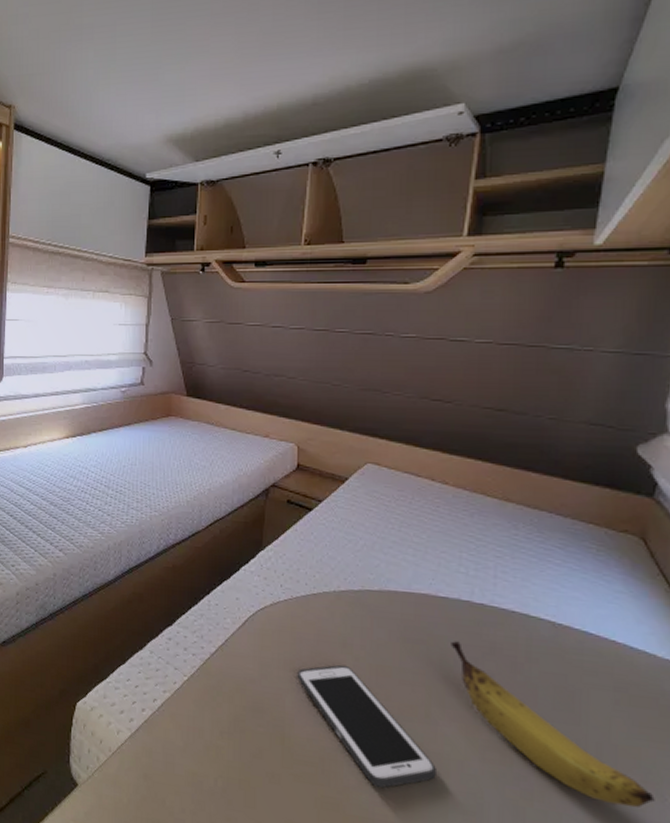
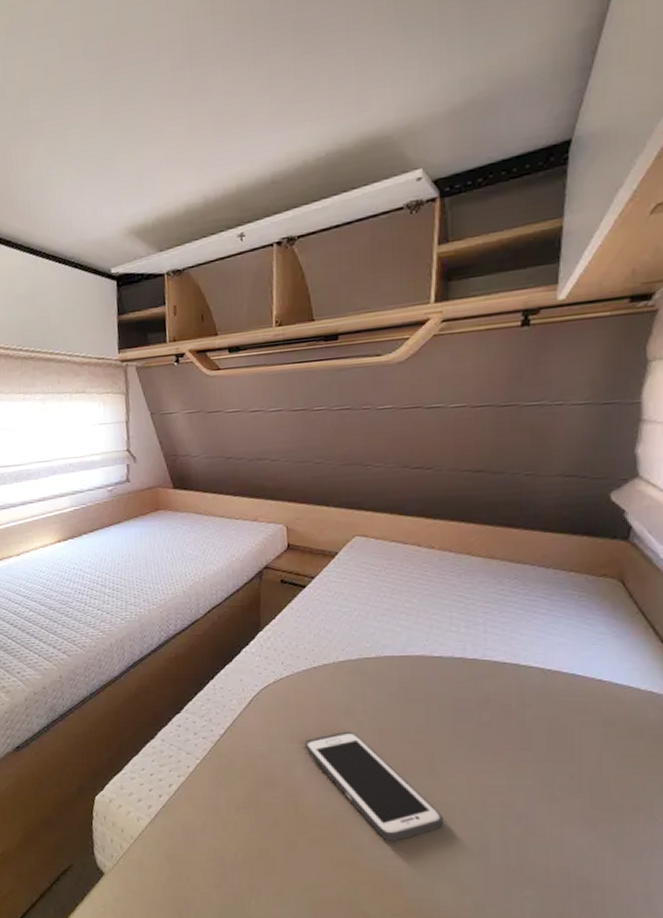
banana: present [451,641,655,809] -> none [448,697,646,832]

